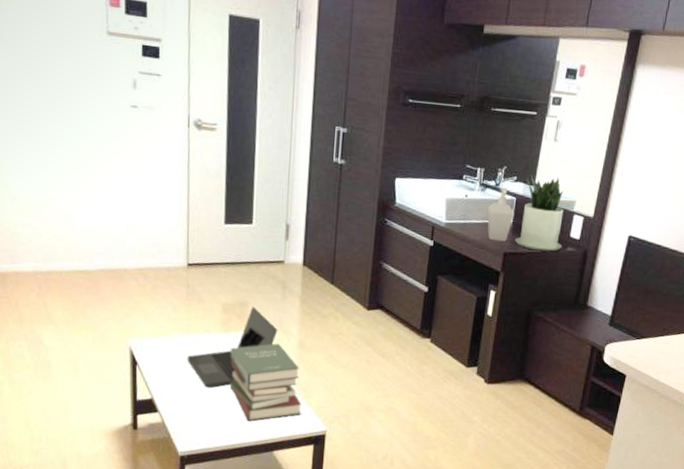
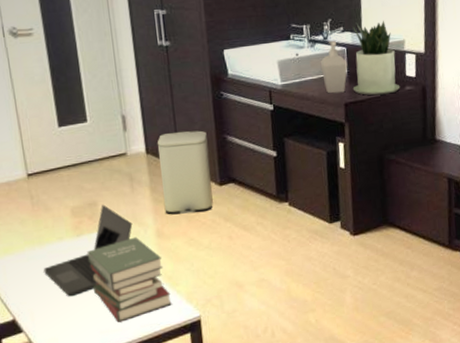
pedal bin: none [310,249,364,332] -> present [157,130,213,215]

